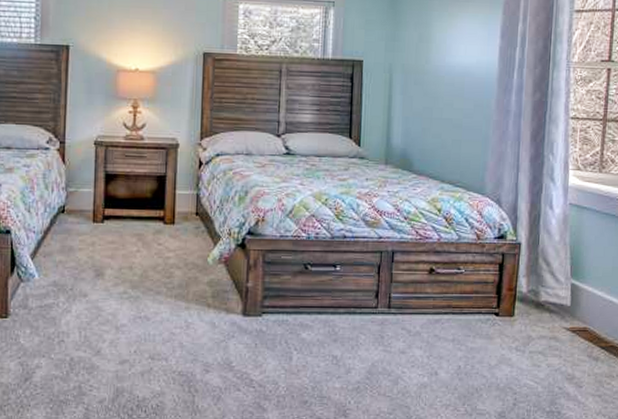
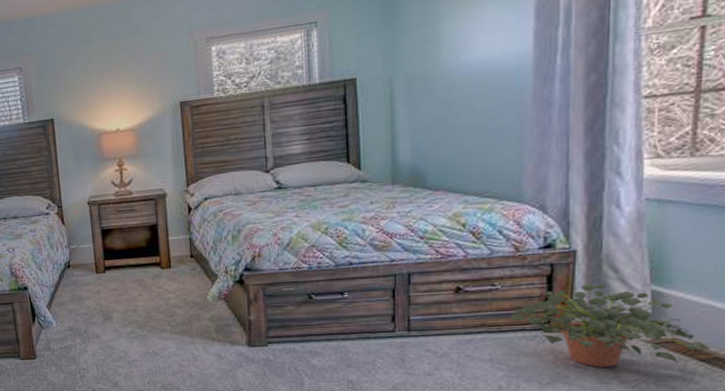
potted plant: none [469,274,609,351] -> present [509,284,711,367]

